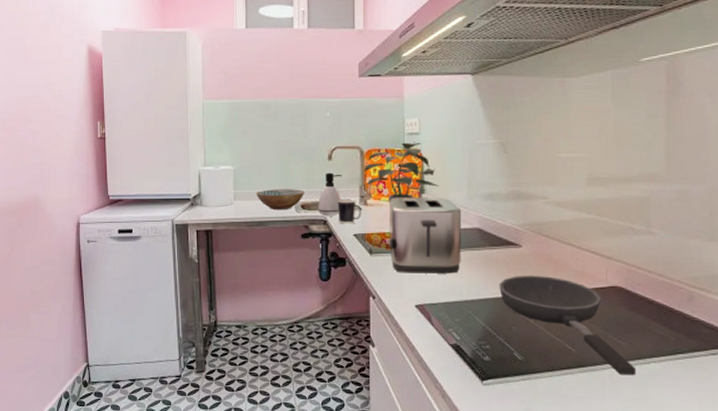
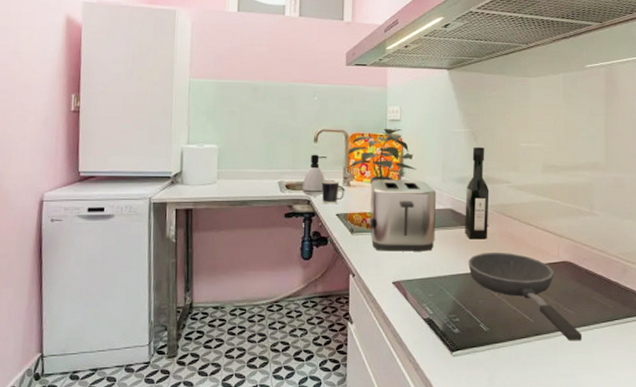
bowl: present [255,189,305,209] -> none [240,169,290,189]
bottle: none [494,159,523,261] -> present [465,146,489,239]

